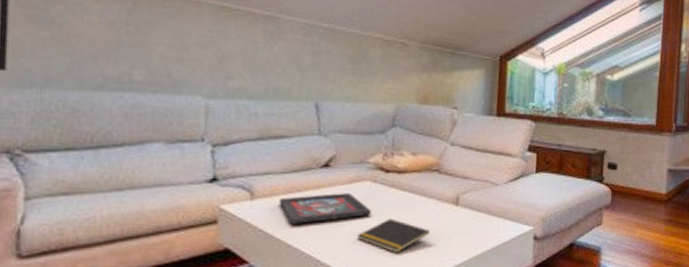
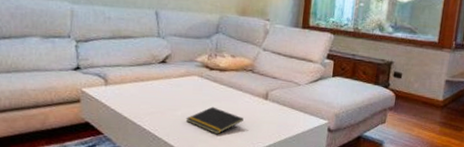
picture frame: present [279,193,372,224] -> none [127,84,198,107]

